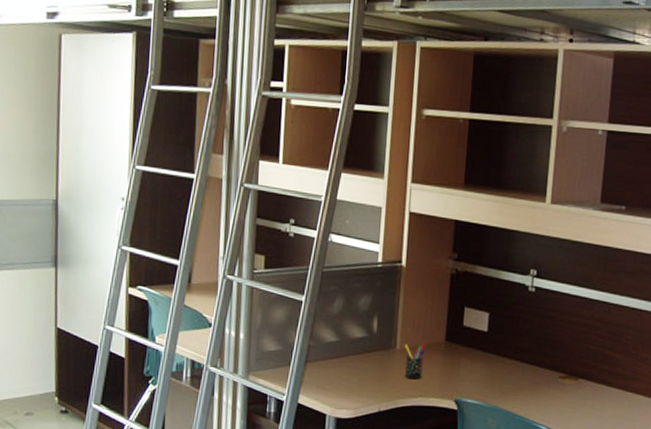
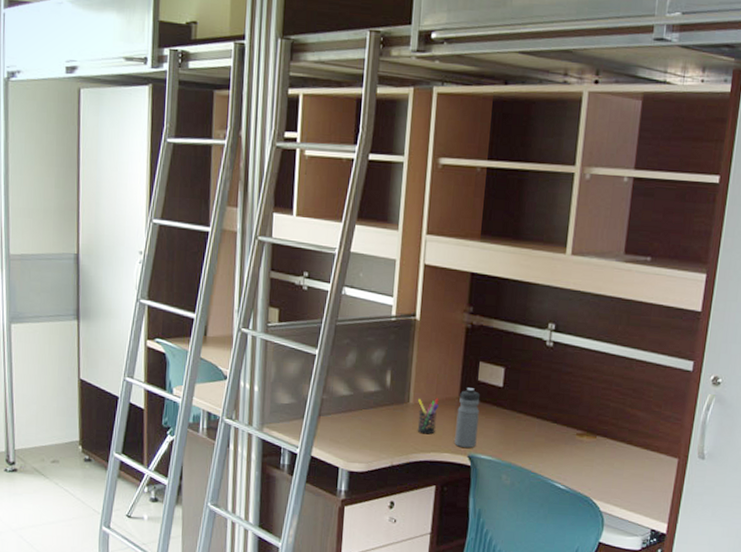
water bottle: none [441,333,466,392] -> present [454,388,481,448]

